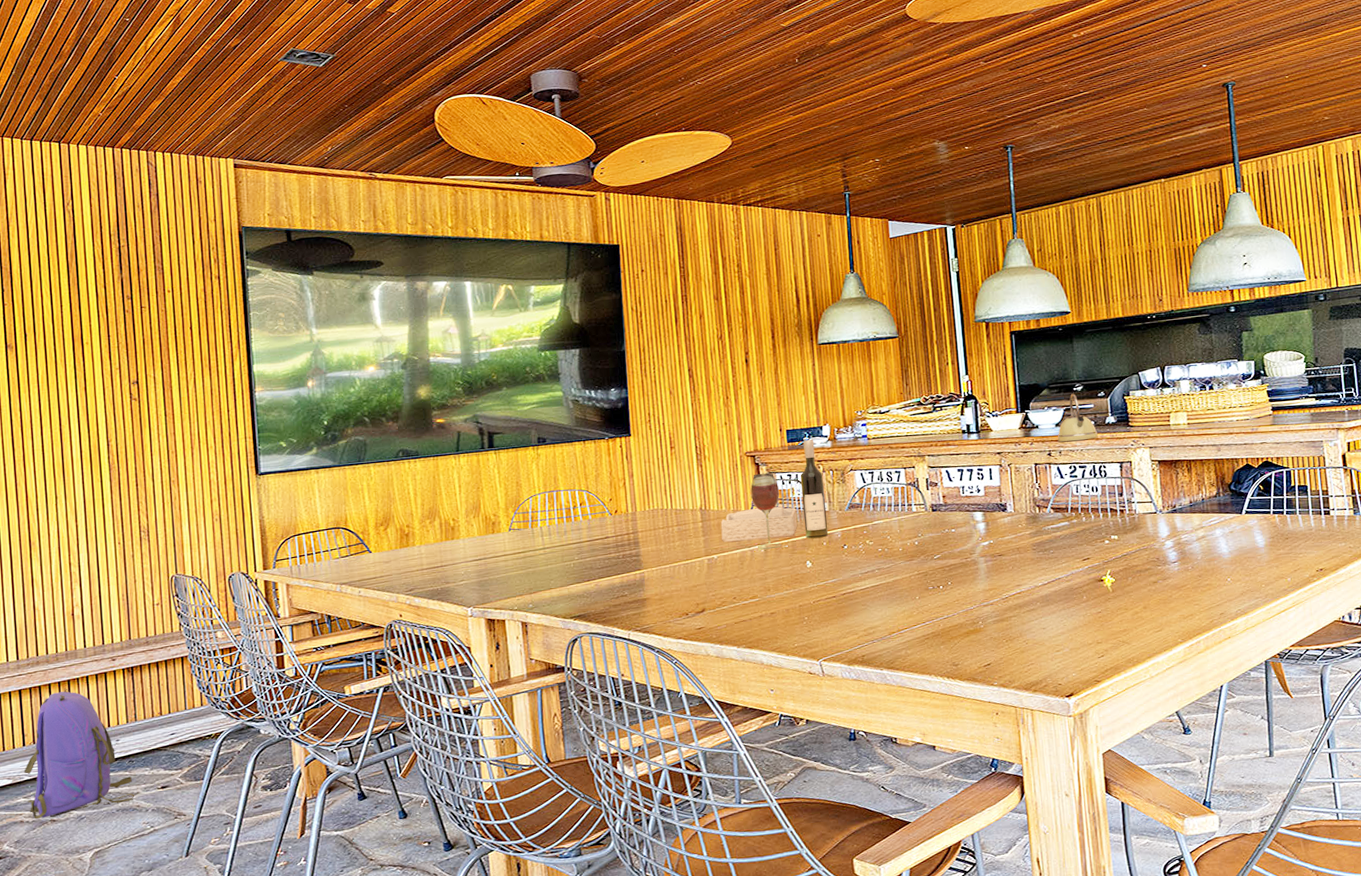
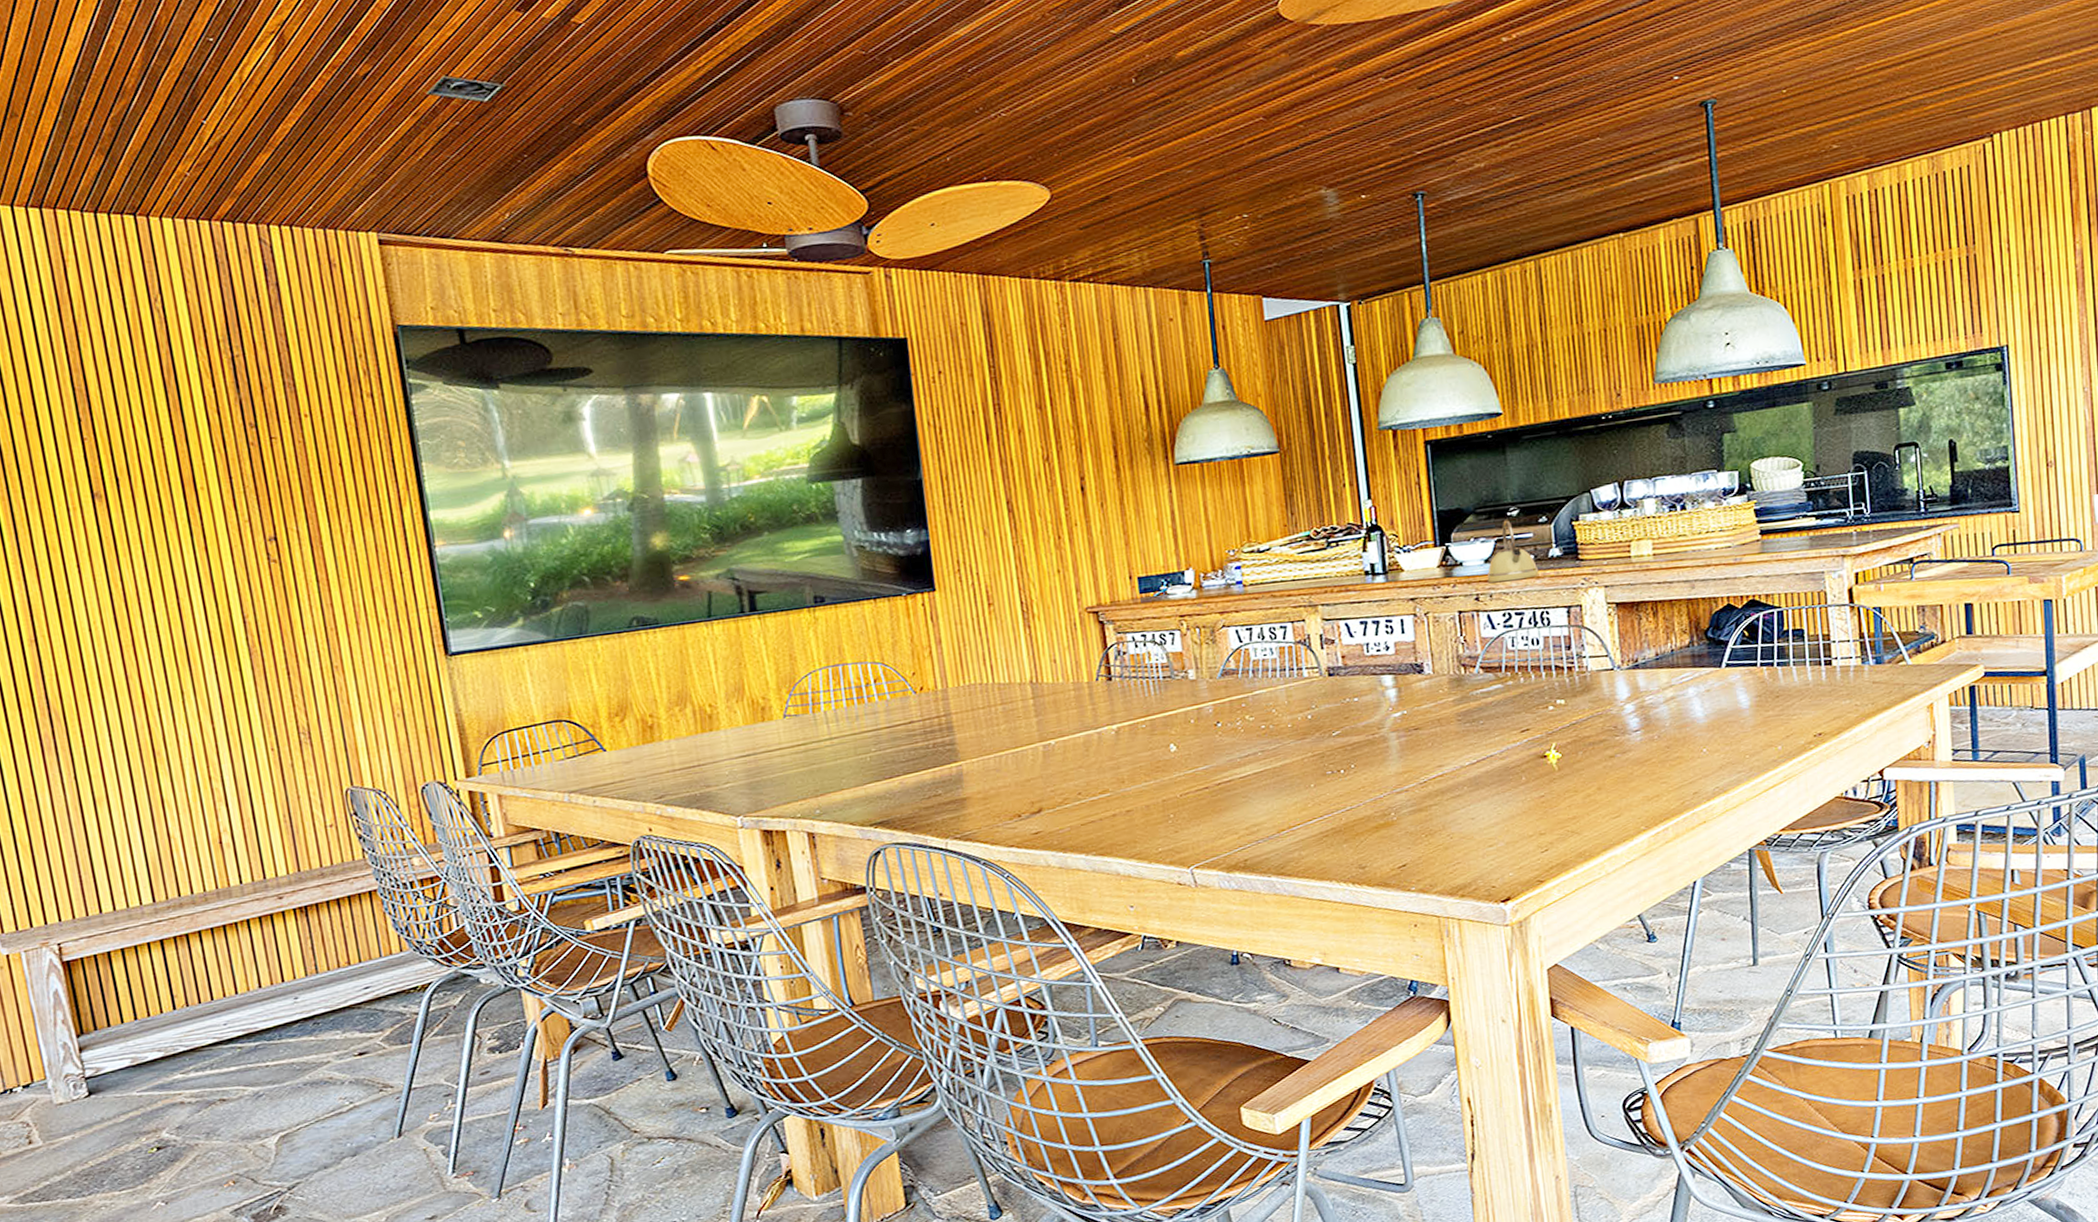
backpack: present [24,688,135,819] -> none [177,935,326,1099]
napkin holder: present [720,506,798,543] -> none [1057,676,1157,725]
wineglass: present [750,472,782,550] -> none [1093,632,1137,732]
bottle: present [800,440,829,539] -> none [1157,589,1197,717]

